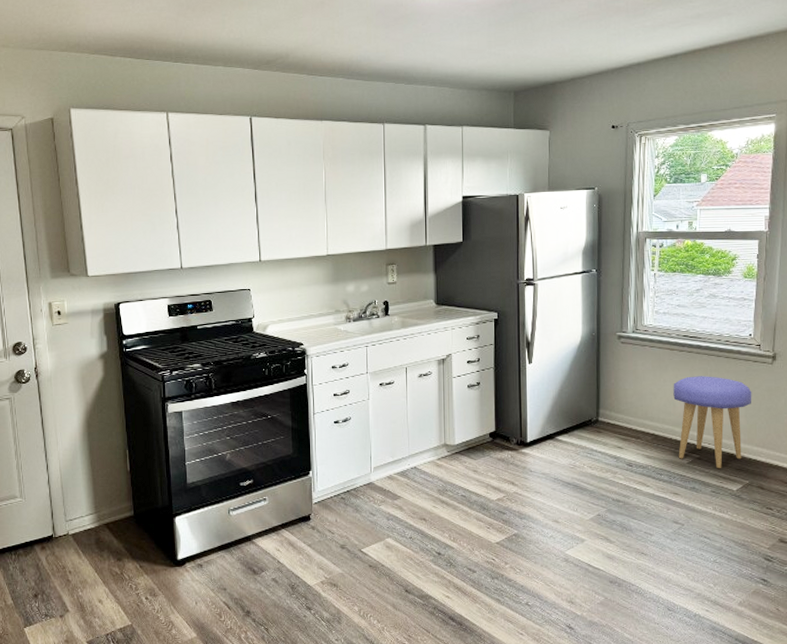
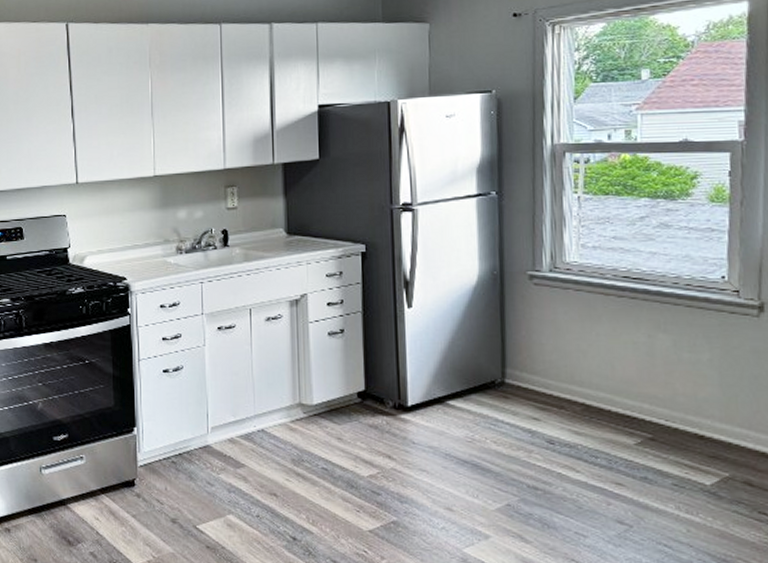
stool: present [673,376,752,468] -> none [610,330,730,454]

